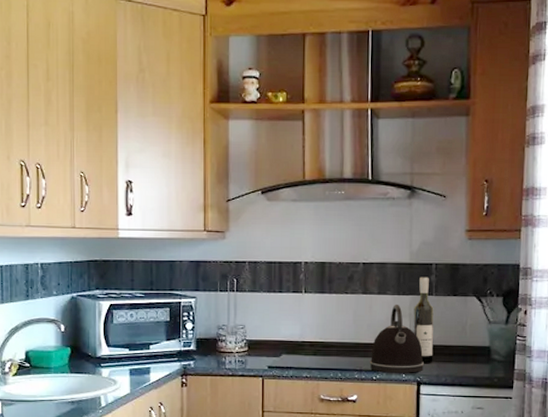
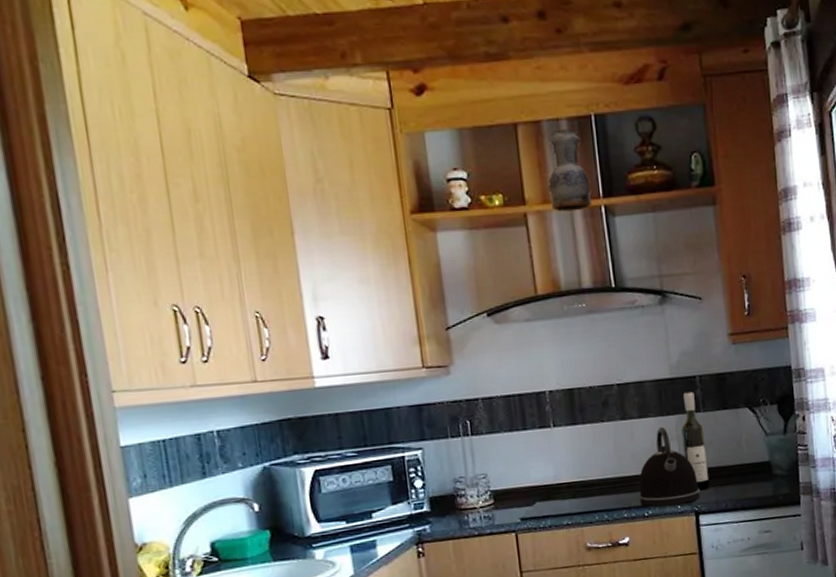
ceramic jug: none [325,41,362,112] -> present [548,129,593,212]

